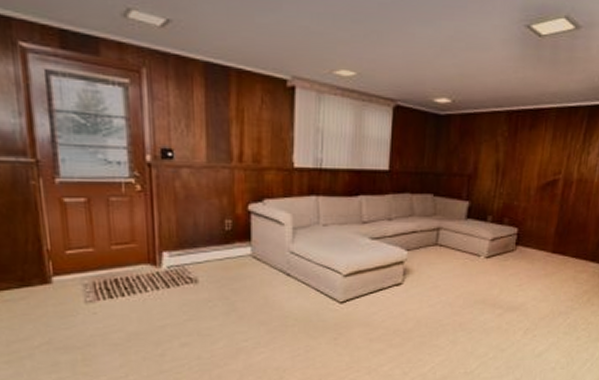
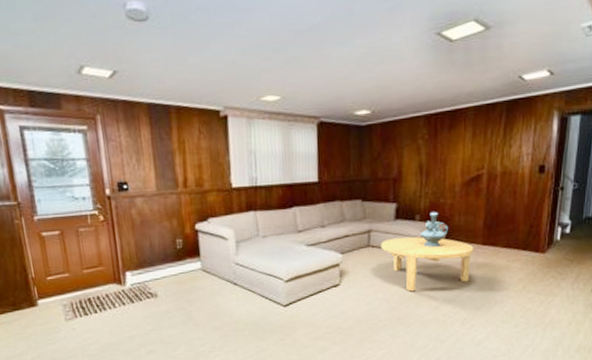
coffee table: none [449,238,543,297] -> present [380,236,474,292]
decorative urn: none [491,214,519,252] -> present [420,212,448,248]

